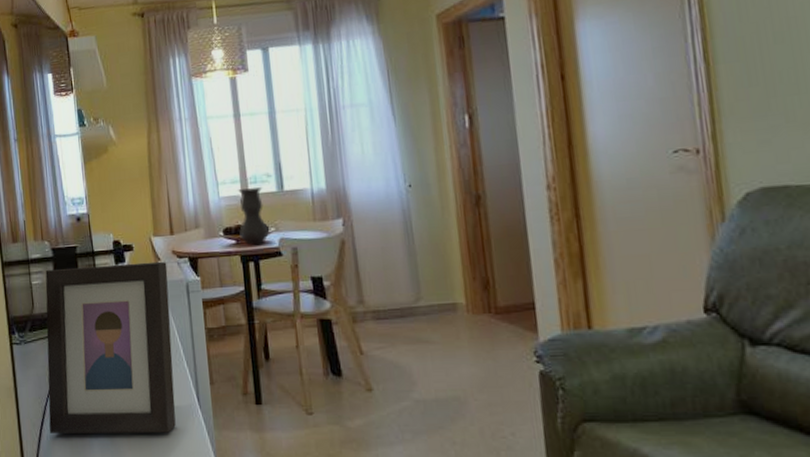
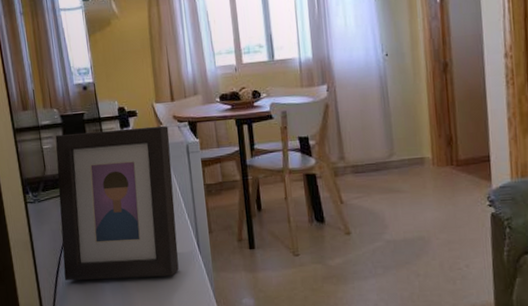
vase: present [238,187,269,246] -> none [233,57,261,111]

